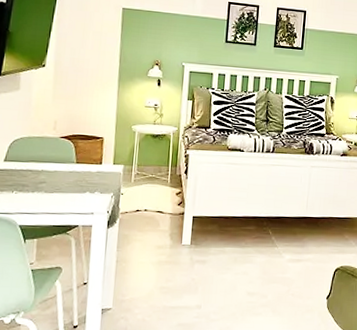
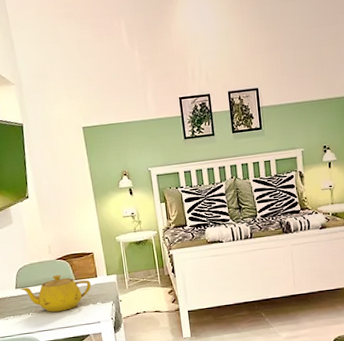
teapot: none [9,153,93,195] -> present [19,274,91,312]

